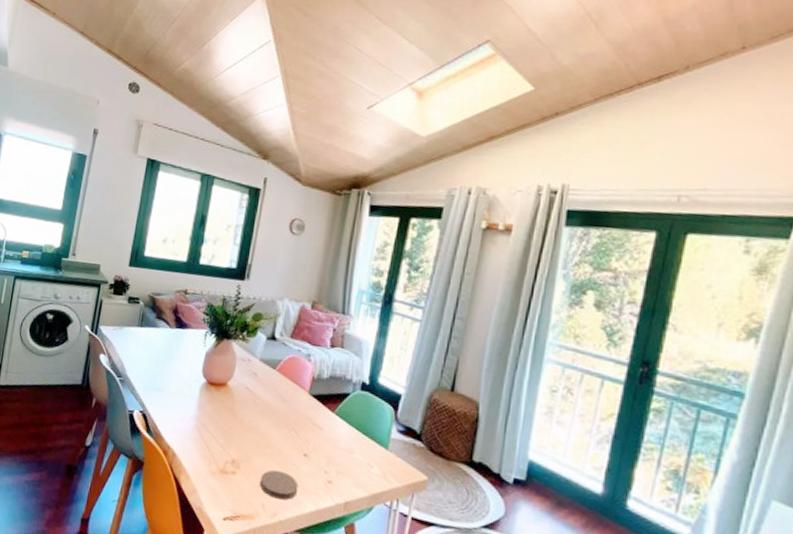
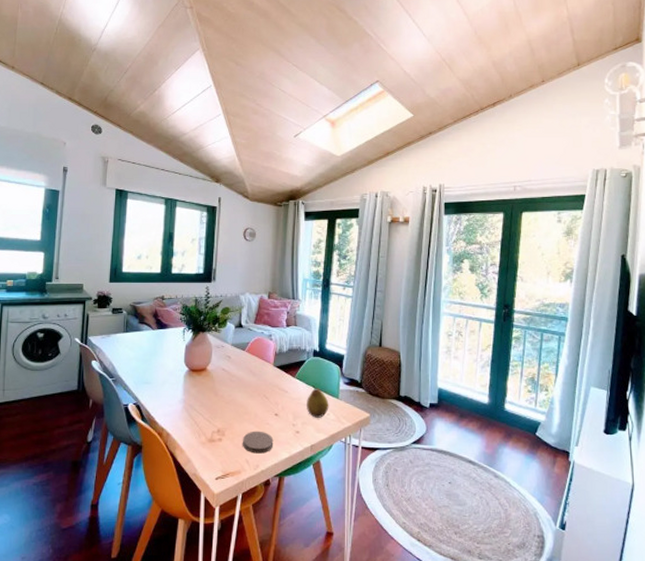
fruit: none [345,427,375,470] -> present [307,386,329,418]

